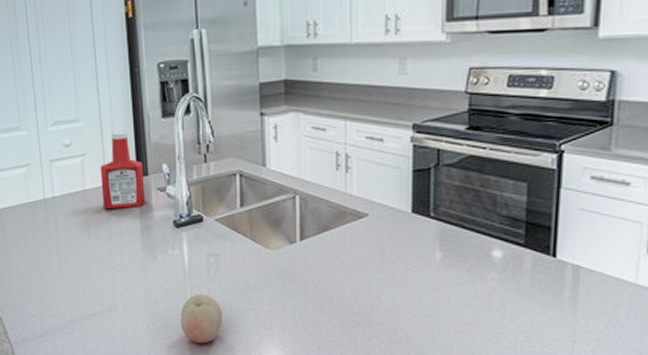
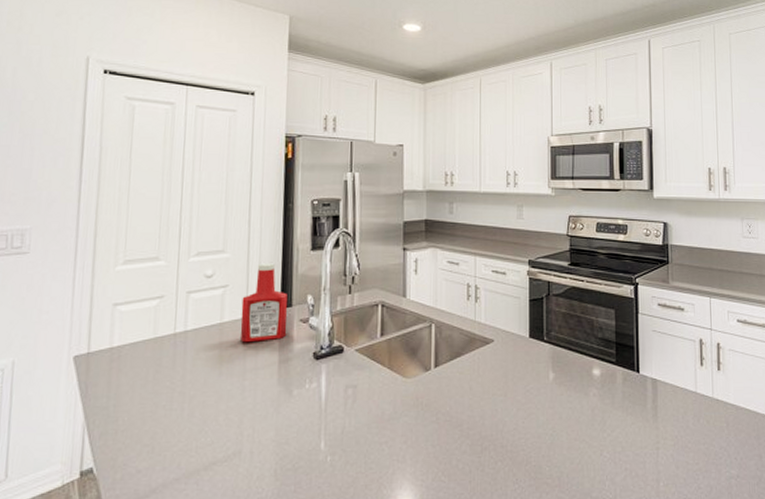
fruit: present [180,294,222,344] -> none [311,429,356,486]

